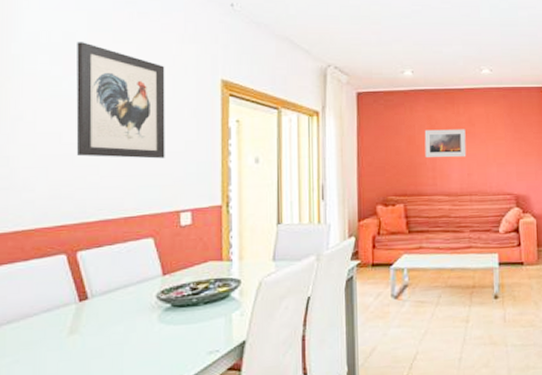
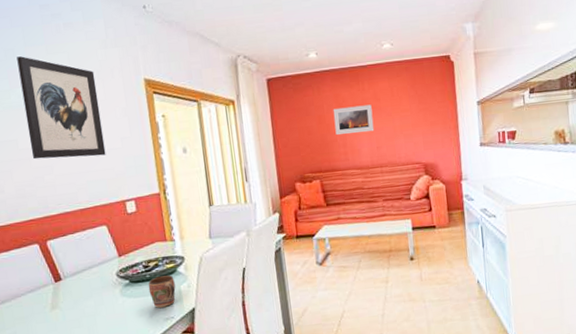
mug: none [193,300,226,339] -> present [148,275,176,308]

